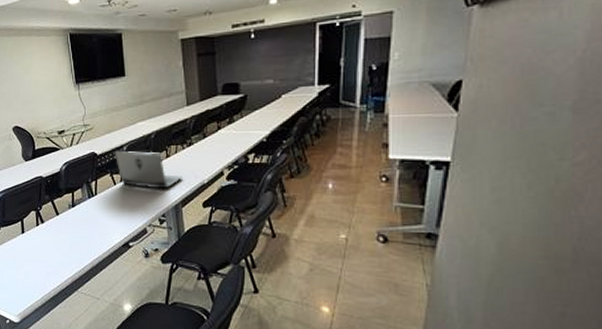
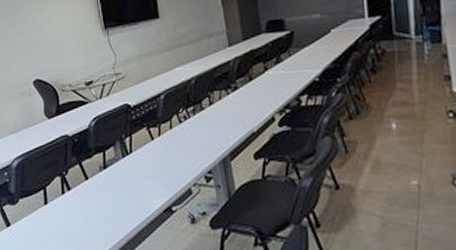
laptop: present [114,150,182,189] -> none [150,100,229,142]

